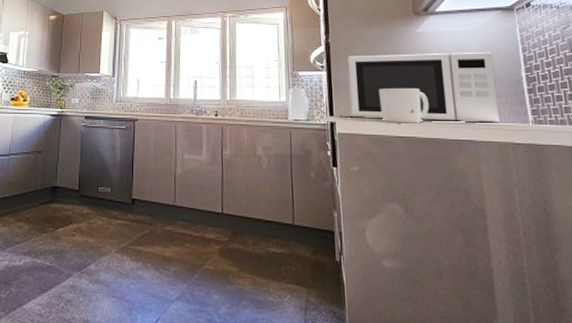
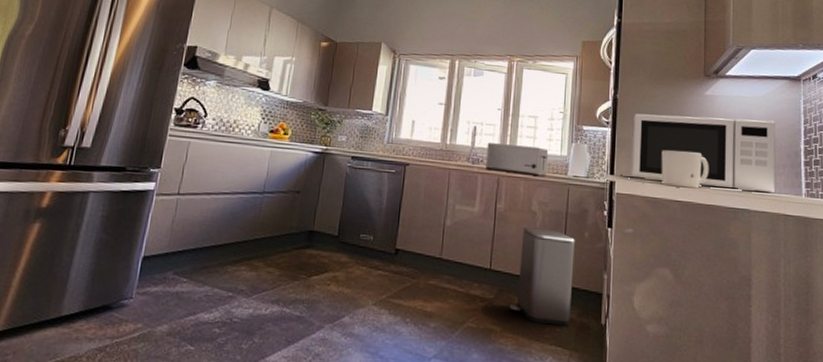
toaster: none [208,94,268,123] -> present [485,143,549,177]
pedal bin: none [244,171,305,264] -> present [509,227,575,326]

